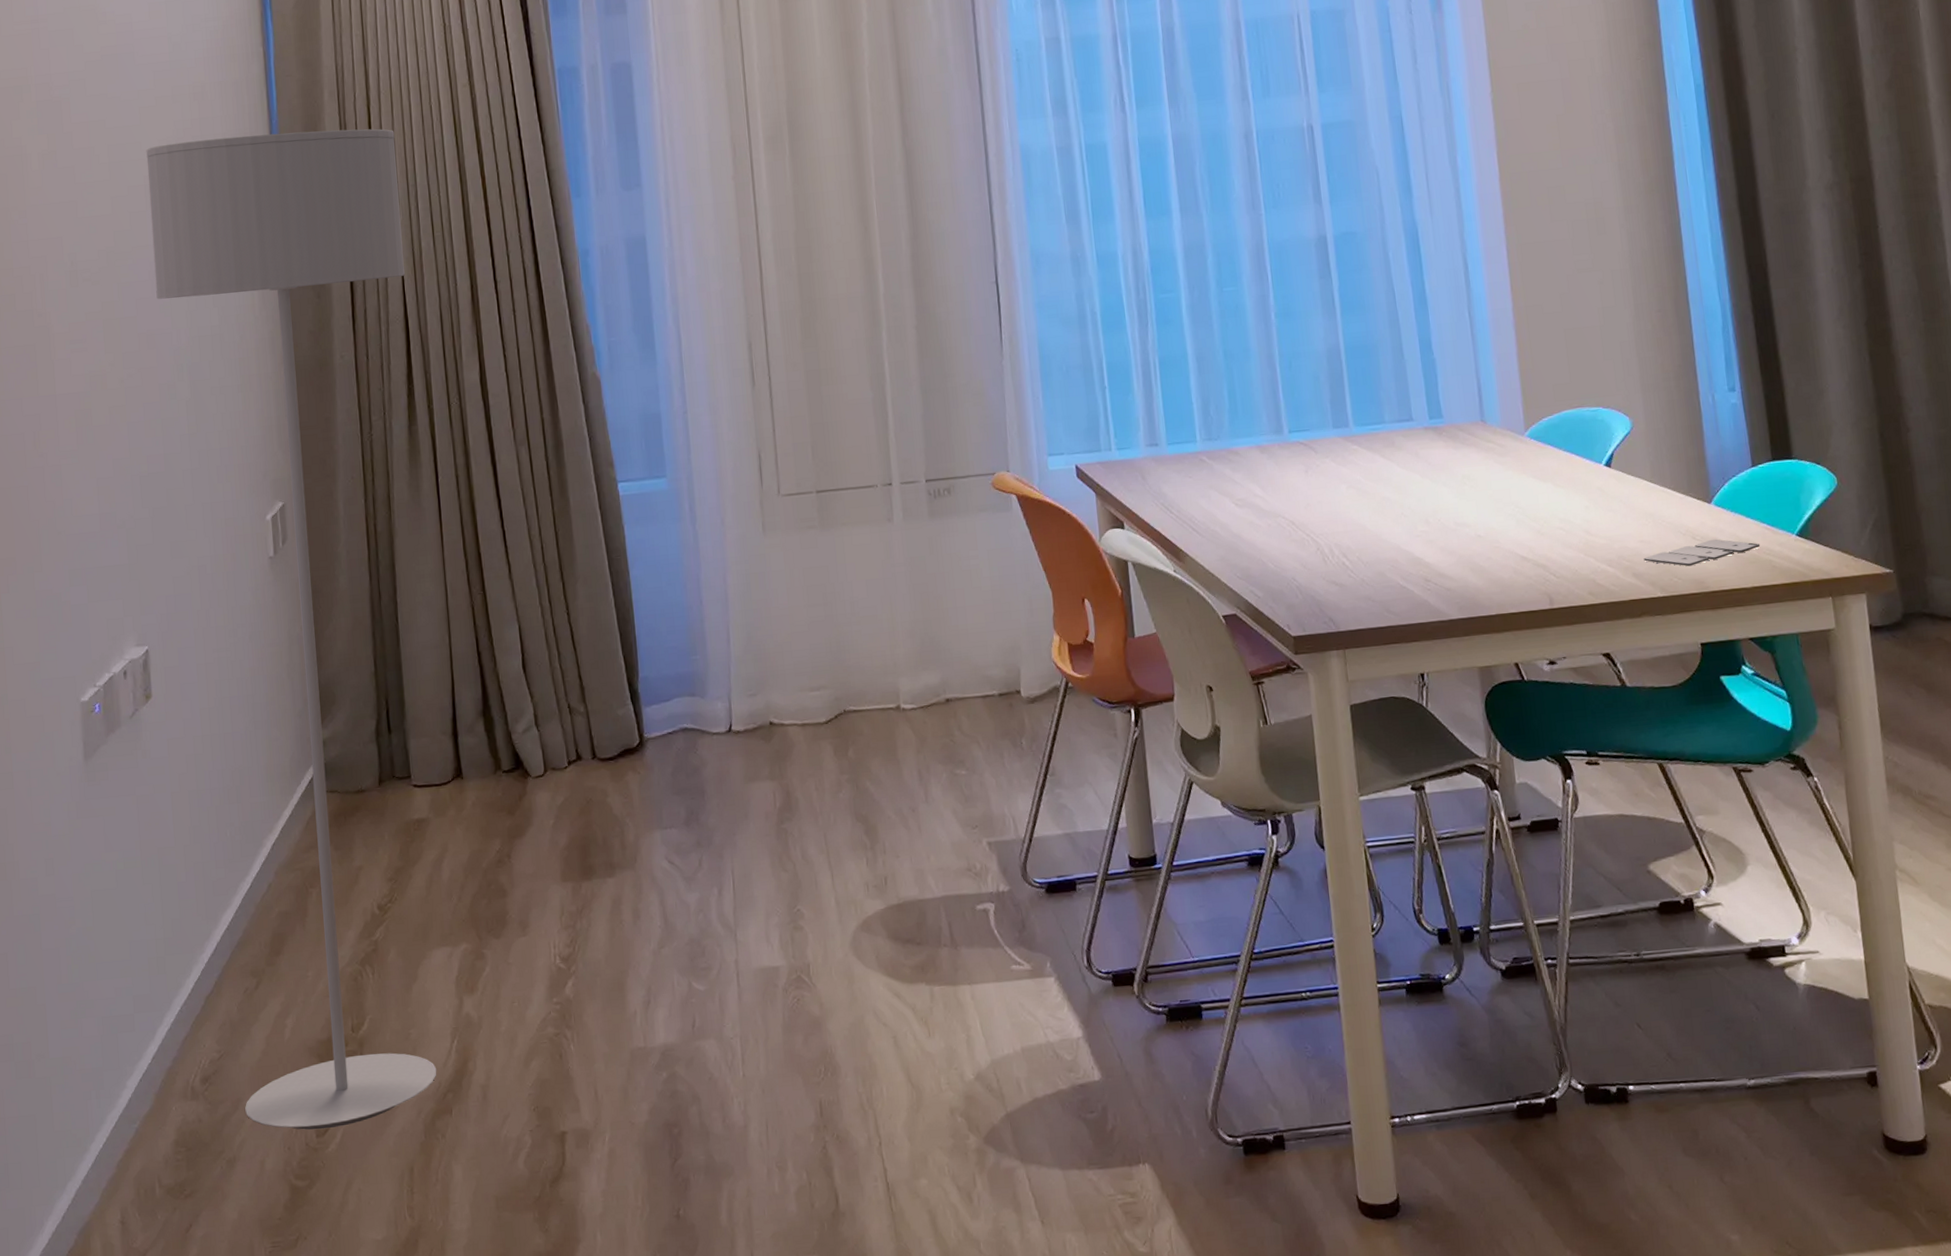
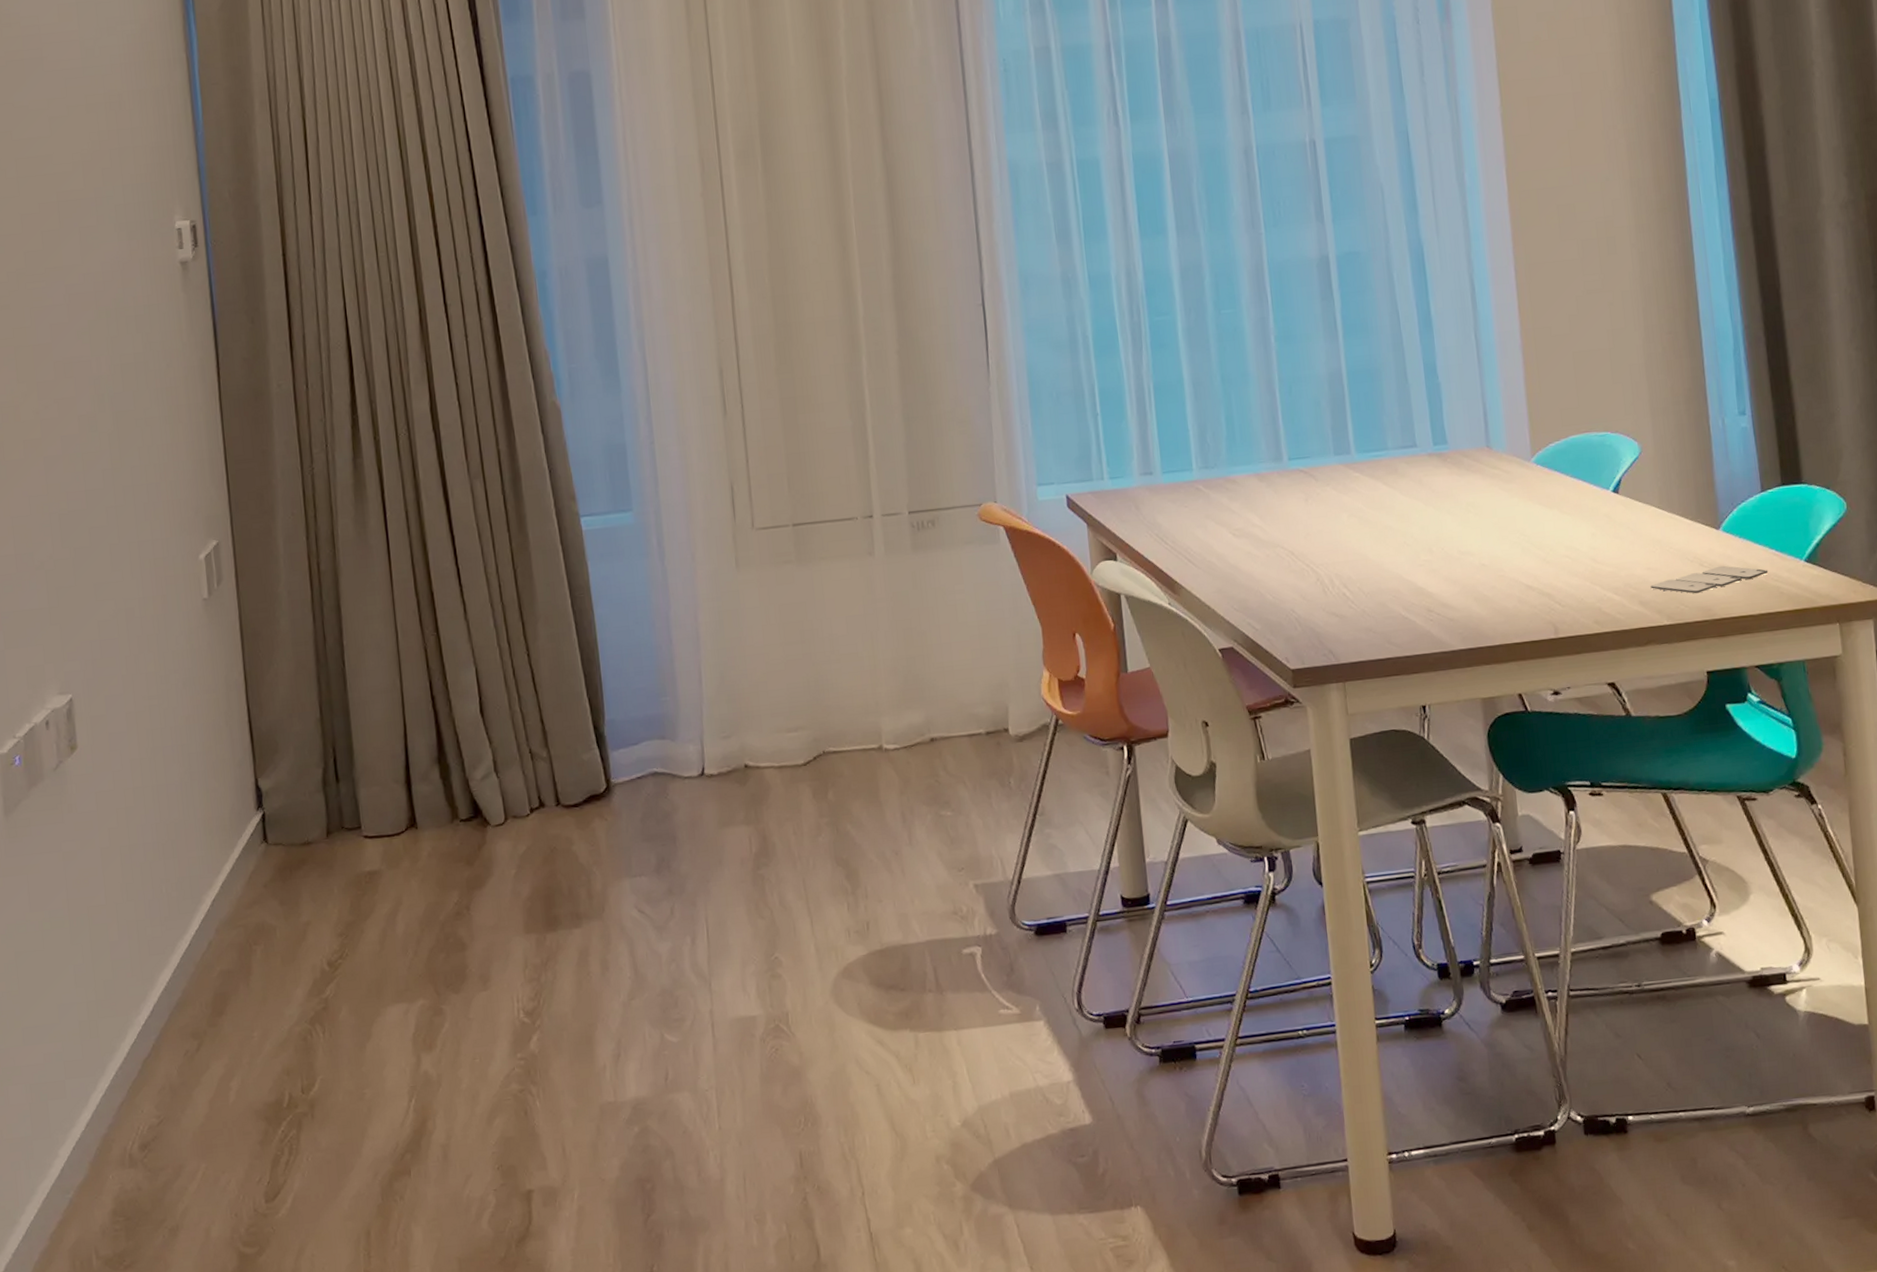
floor lamp: present [146,128,437,1130] -> none [58,141,394,1196]

